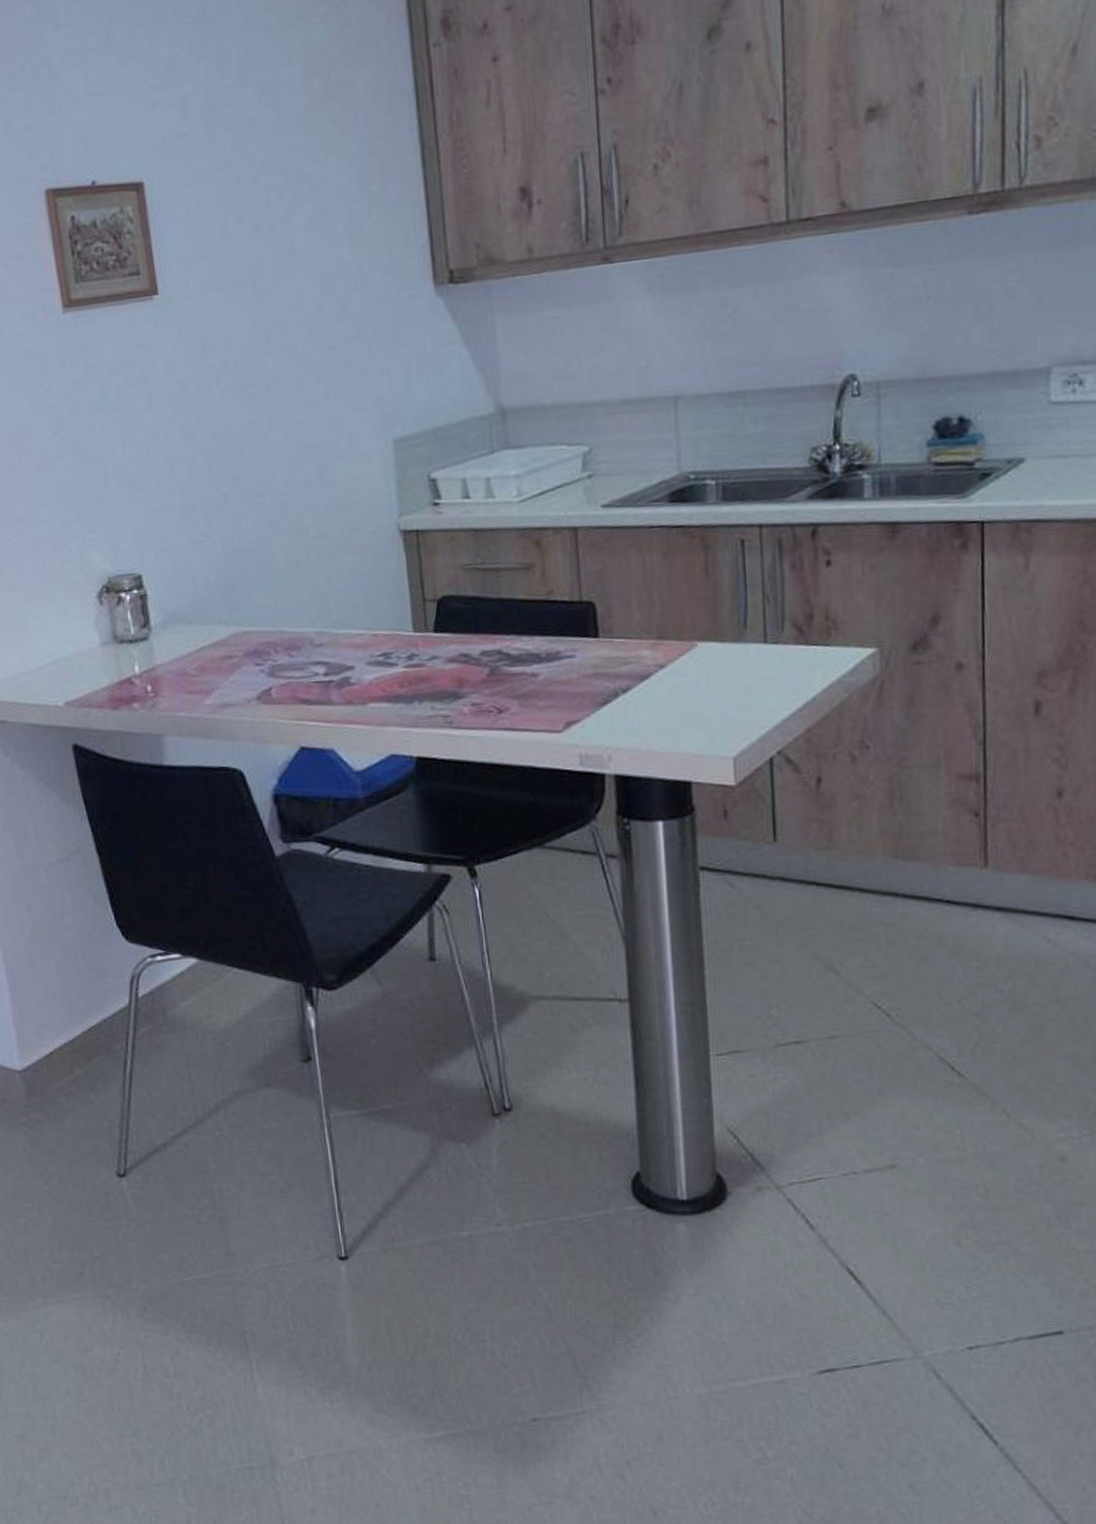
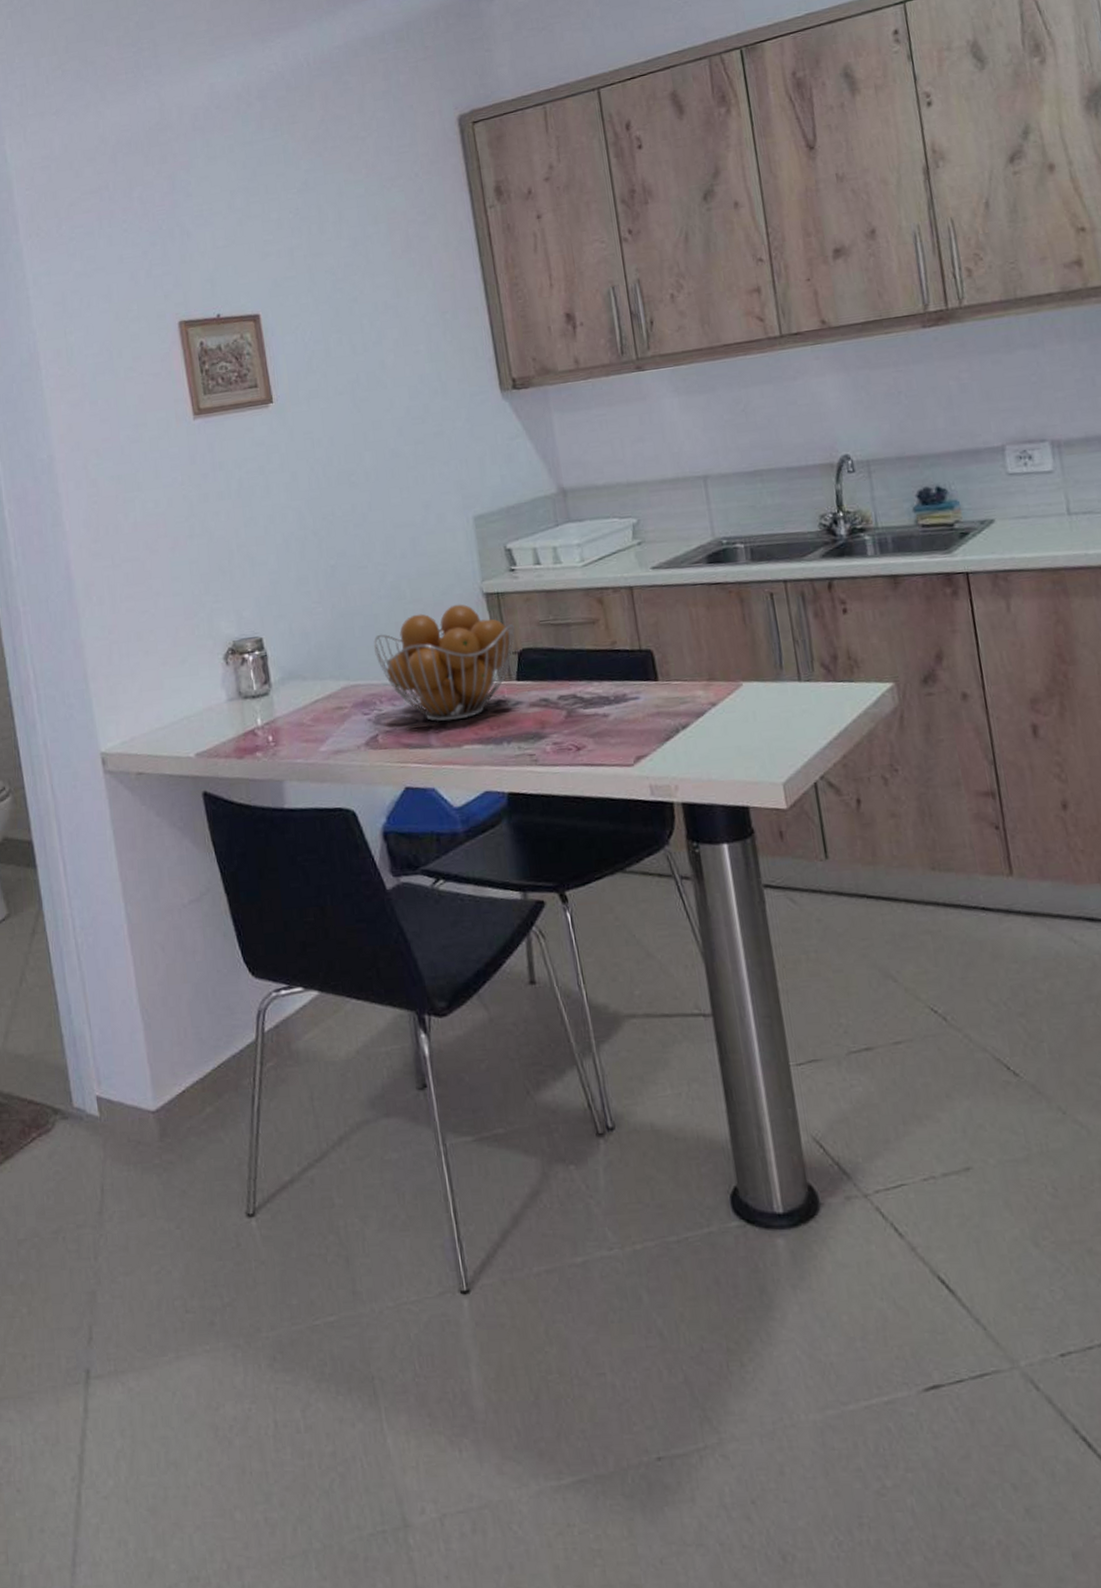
fruit basket: none [269,542,435,676] -> present [373,604,515,722]

